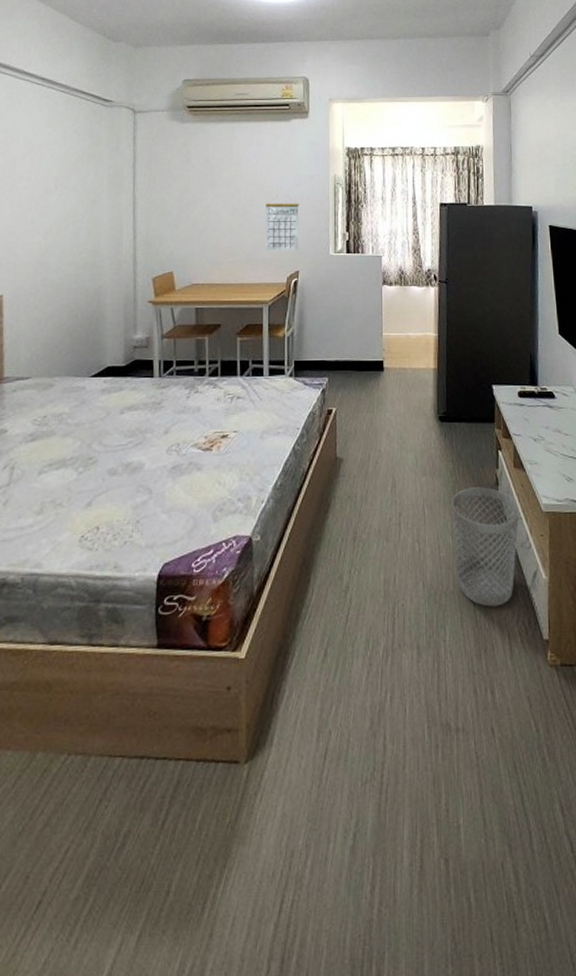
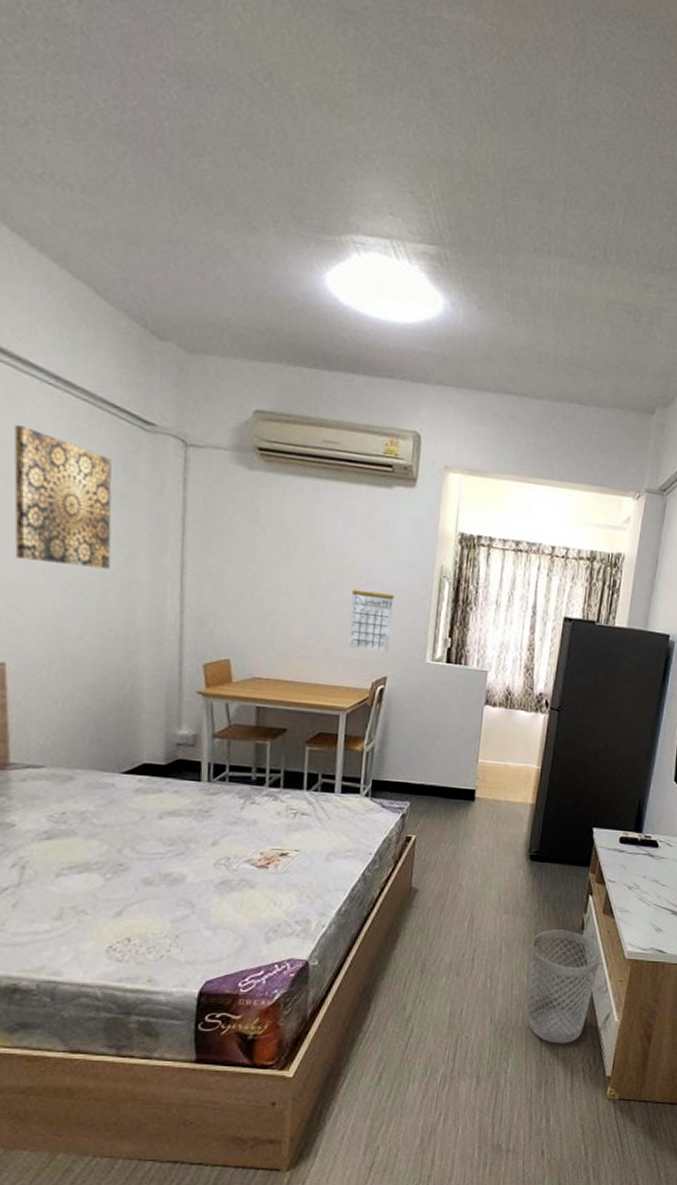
wall art: none [11,116,82,212] -> present [13,425,112,569]

